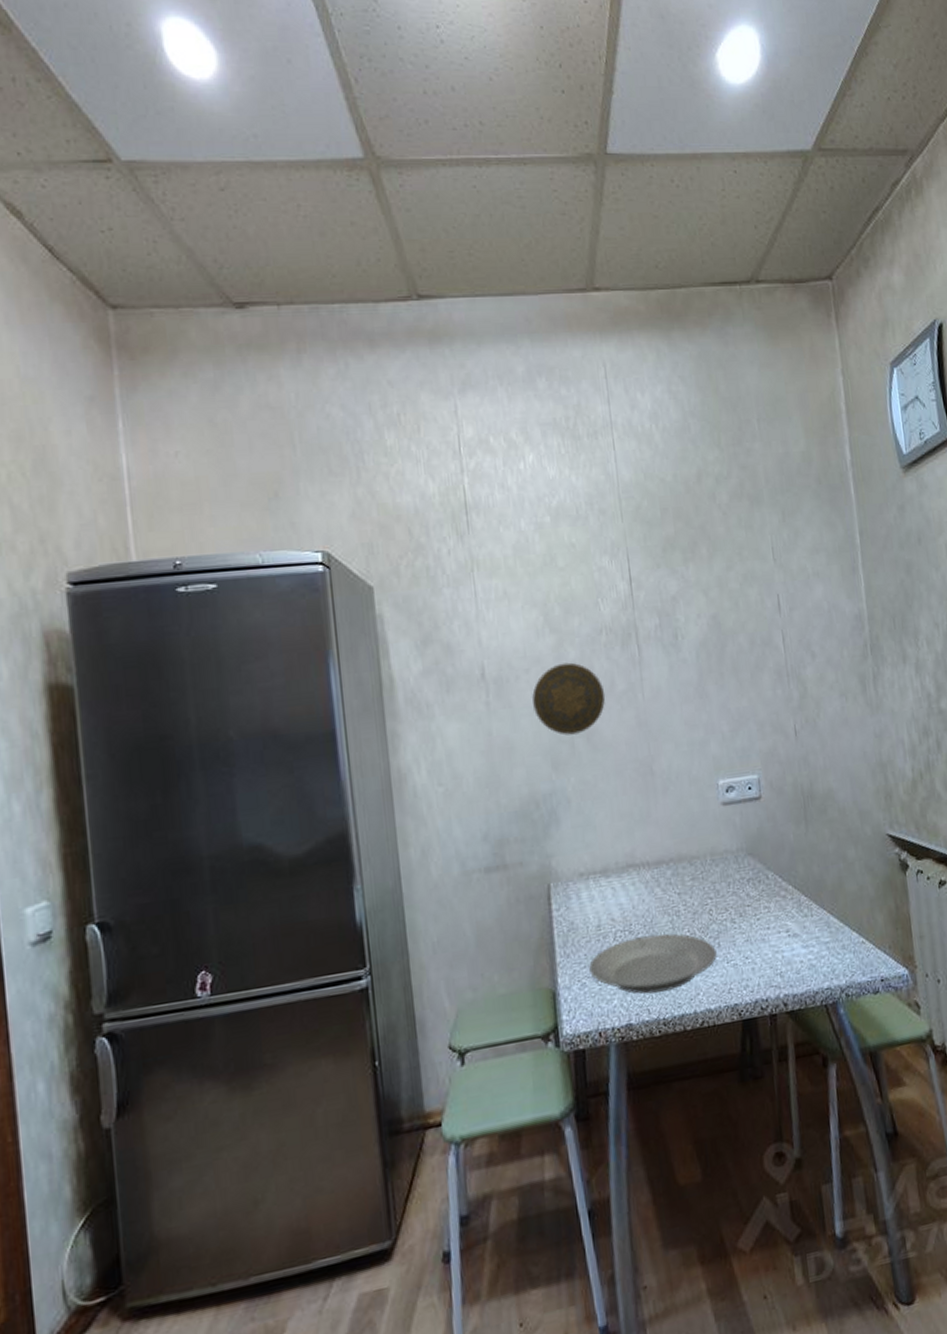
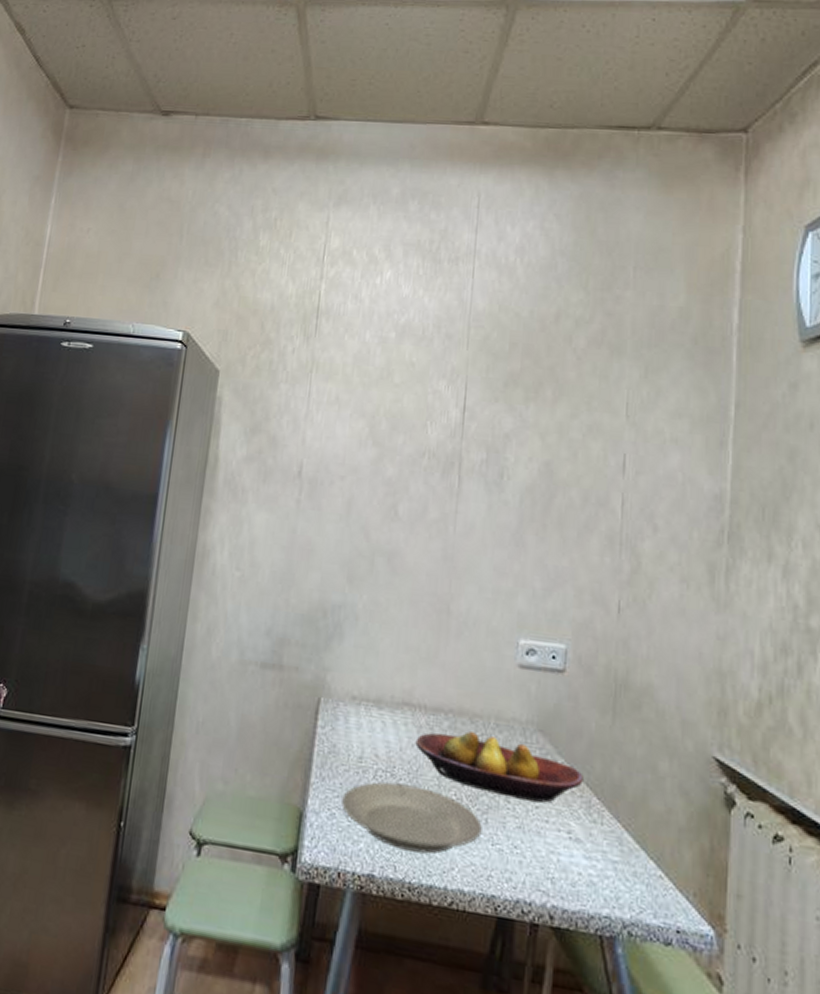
decorative plate: present [532,662,606,736] -> none [341,477,416,553]
fruit bowl: none [645,869,792,921] -> present [415,731,583,803]

